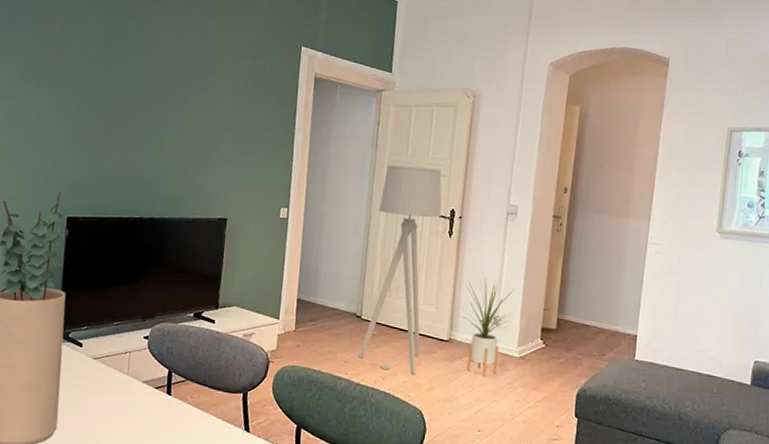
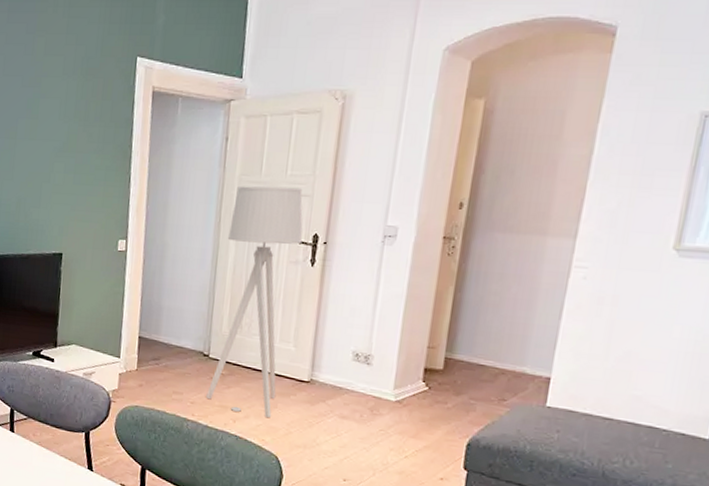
house plant: present [462,278,515,377] -> none [325,312,391,422]

